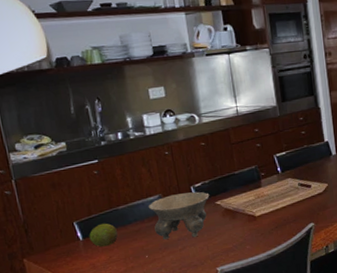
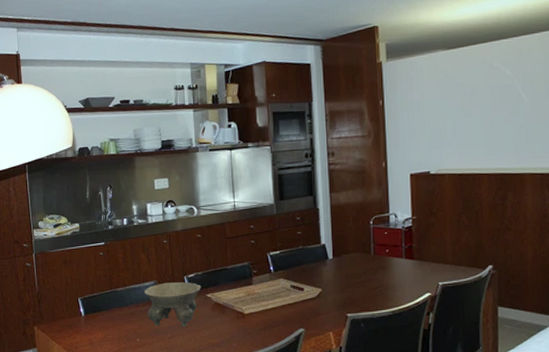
fruit: present [89,223,119,247] -> none [90,302,115,325]

